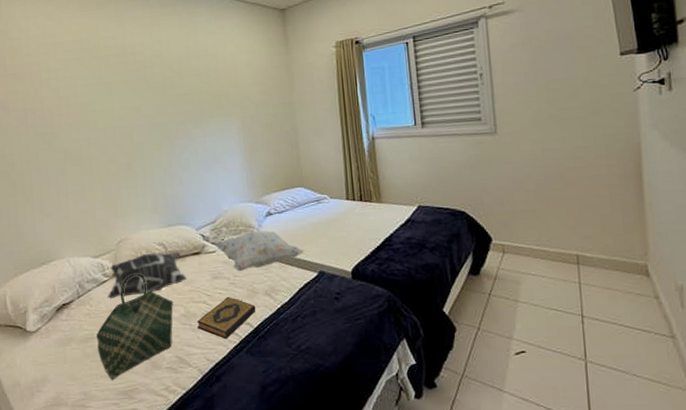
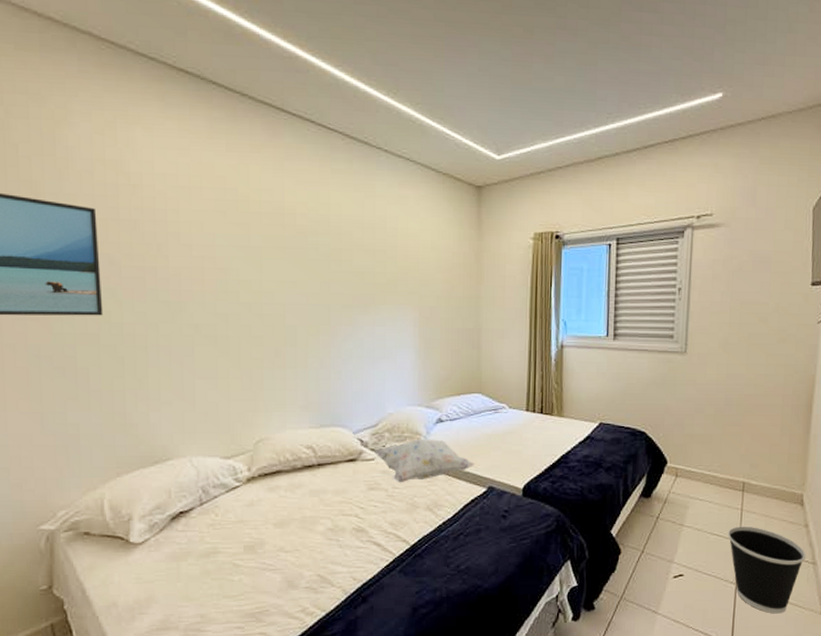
tote bag: present [95,273,173,380] -> none [220,479,319,601]
decorative pillow: present [108,252,187,298] -> none [239,457,338,507]
hardback book: present [197,297,256,339] -> none [346,511,415,557]
wastebasket: none [567,299,661,392] -> present [727,526,806,614]

